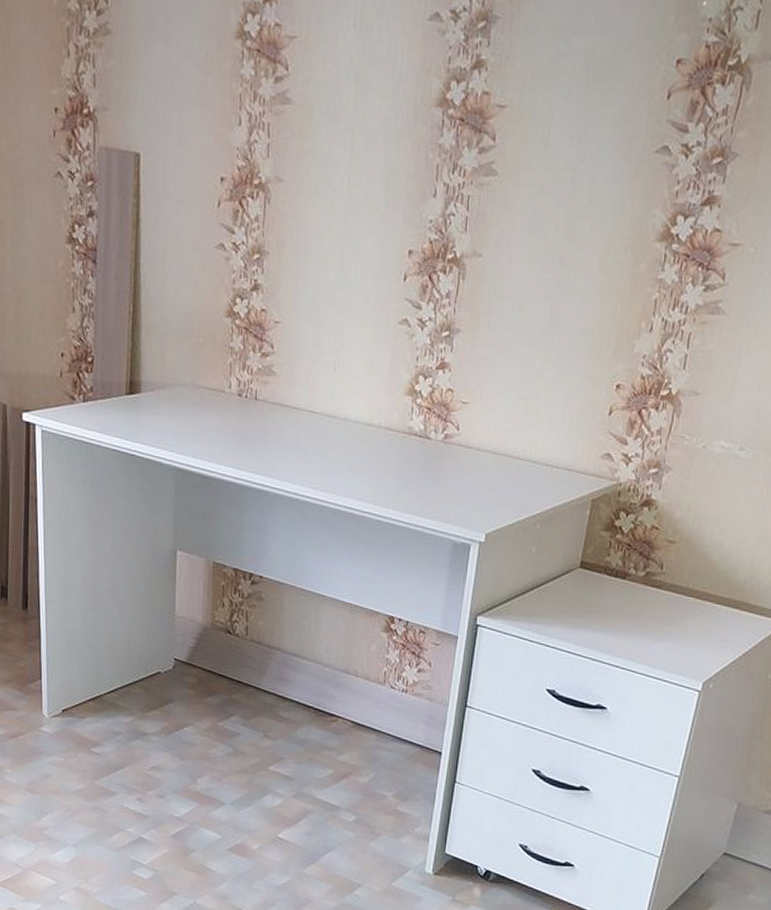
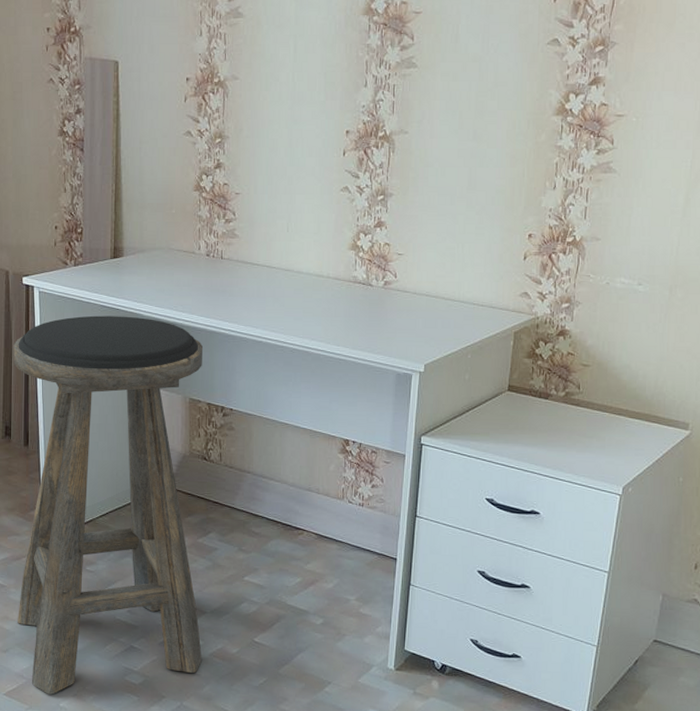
stool: none [11,461,230,886] -> present [13,315,203,695]

